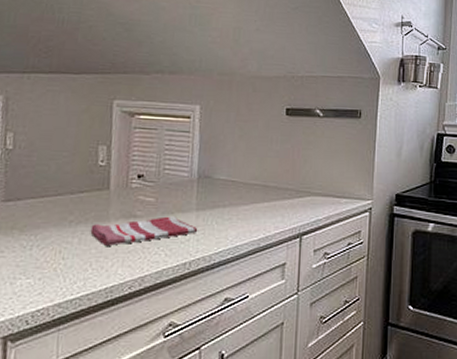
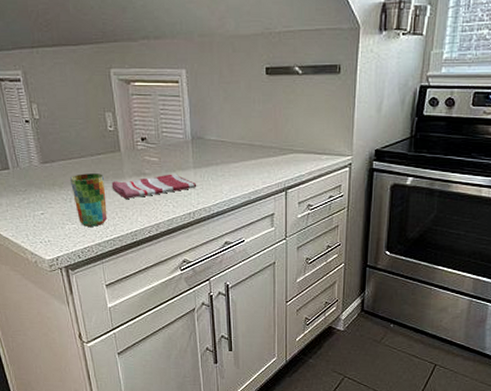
cup: none [36,215,82,281] -> present [69,173,108,227]

